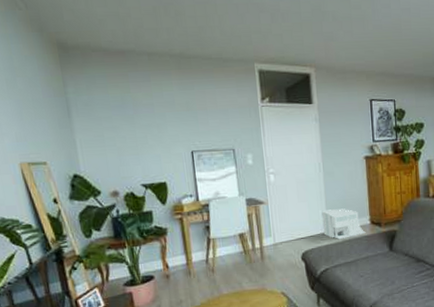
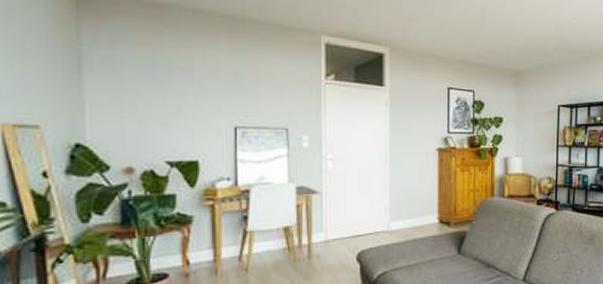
architectural model: present [322,208,366,239] -> none [384,204,433,238]

